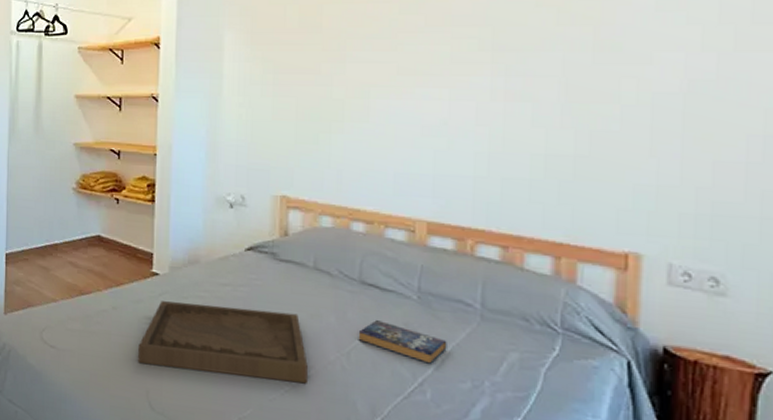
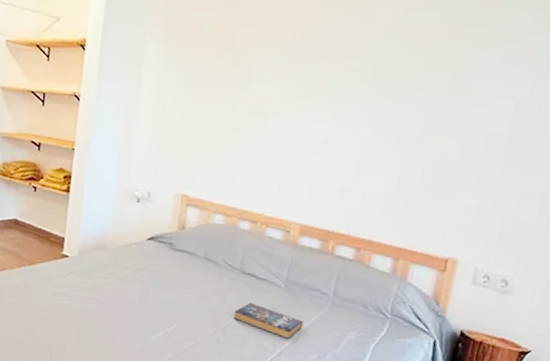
tray: present [138,301,308,384] -> none [44,280,190,353]

